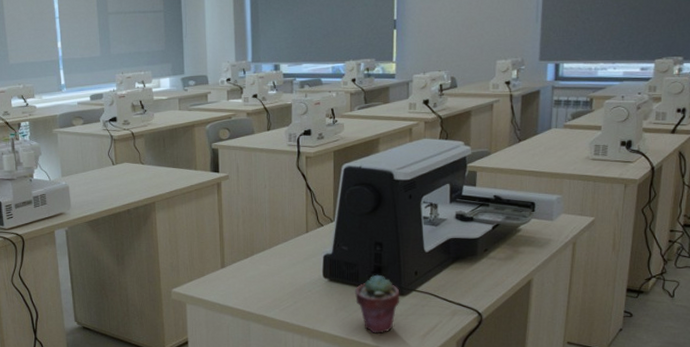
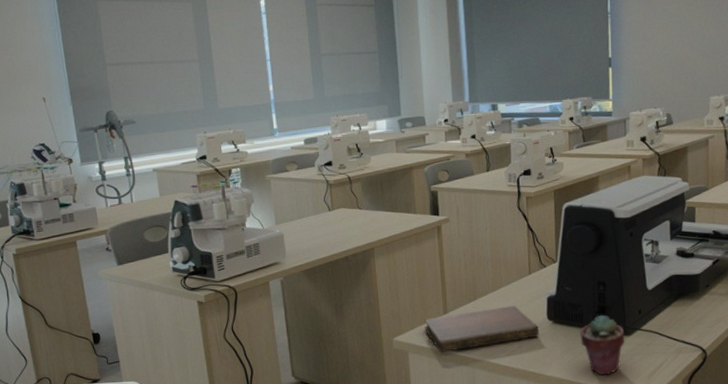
notebook: none [202,262,314,305] -> present [424,305,539,352]

